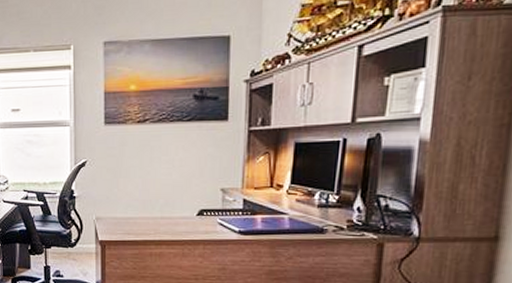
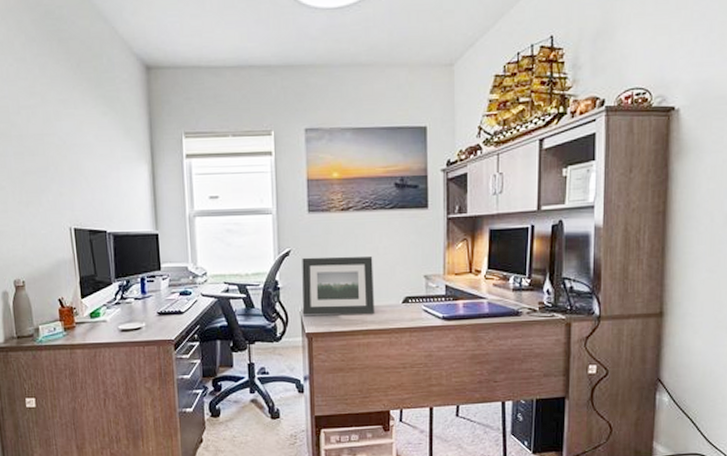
picture frame: none [96,168,169,225] -> present [302,256,375,315]

